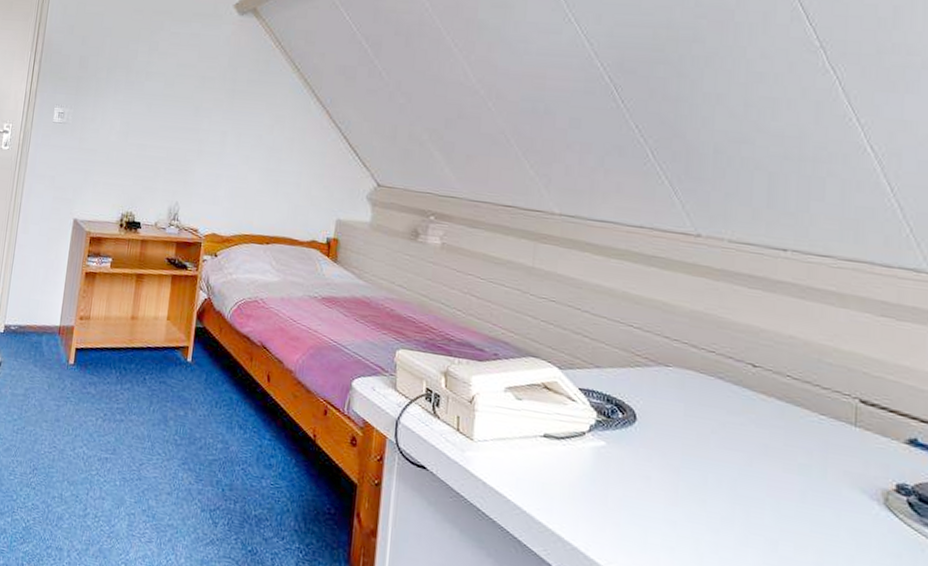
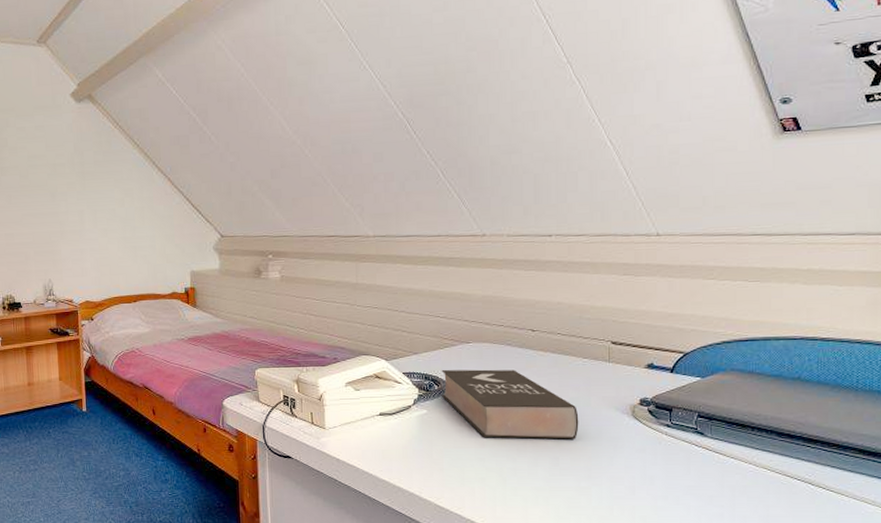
book: none [627,393,810,521] -> present [441,369,579,439]

